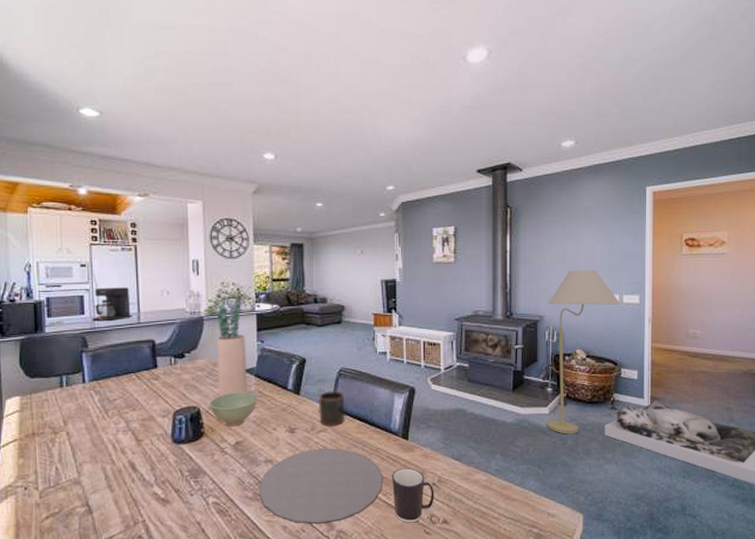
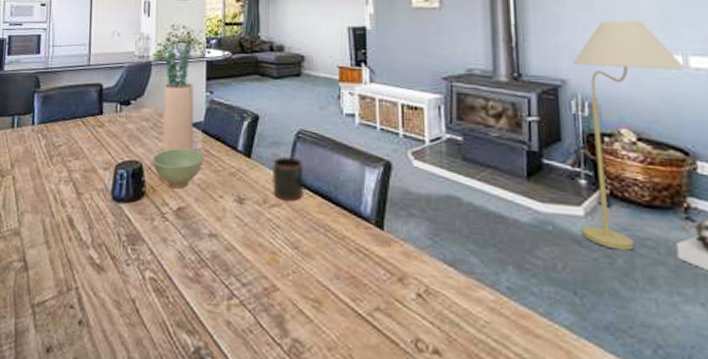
coffee maker: present [93,287,131,322] -> none [47,27,83,63]
placemat: present [259,448,382,524] -> none [201,227,350,326]
mug: present [392,468,434,523] -> none [363,267,420,346]

